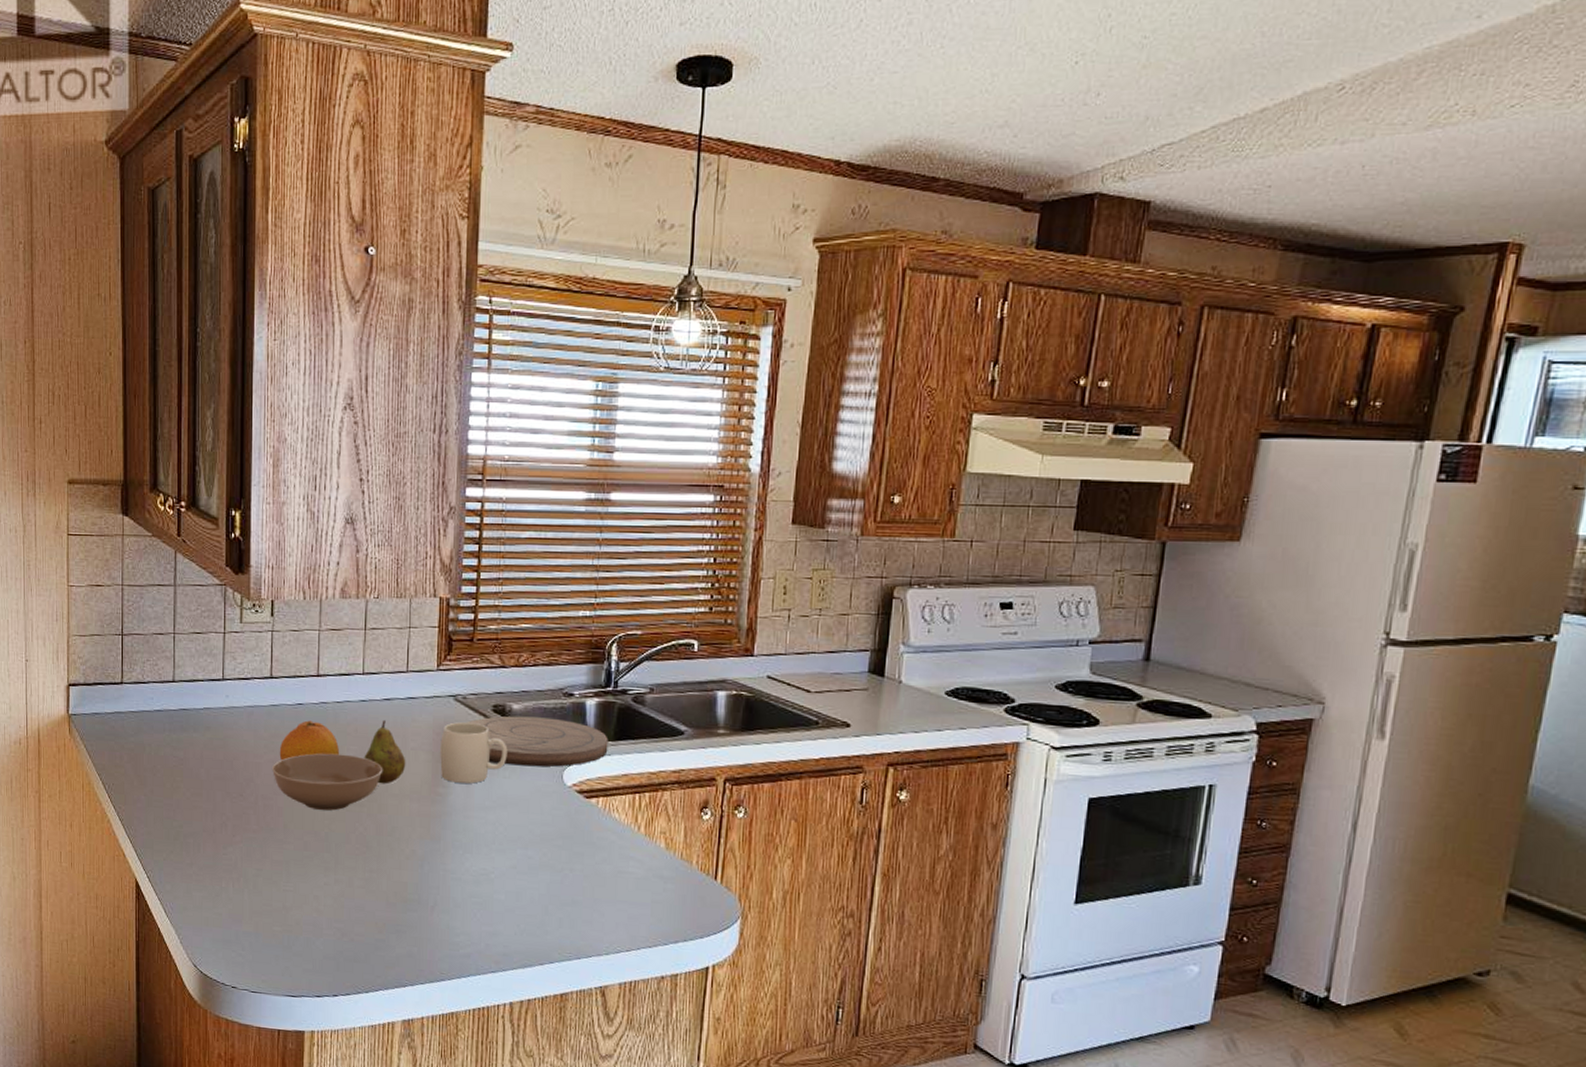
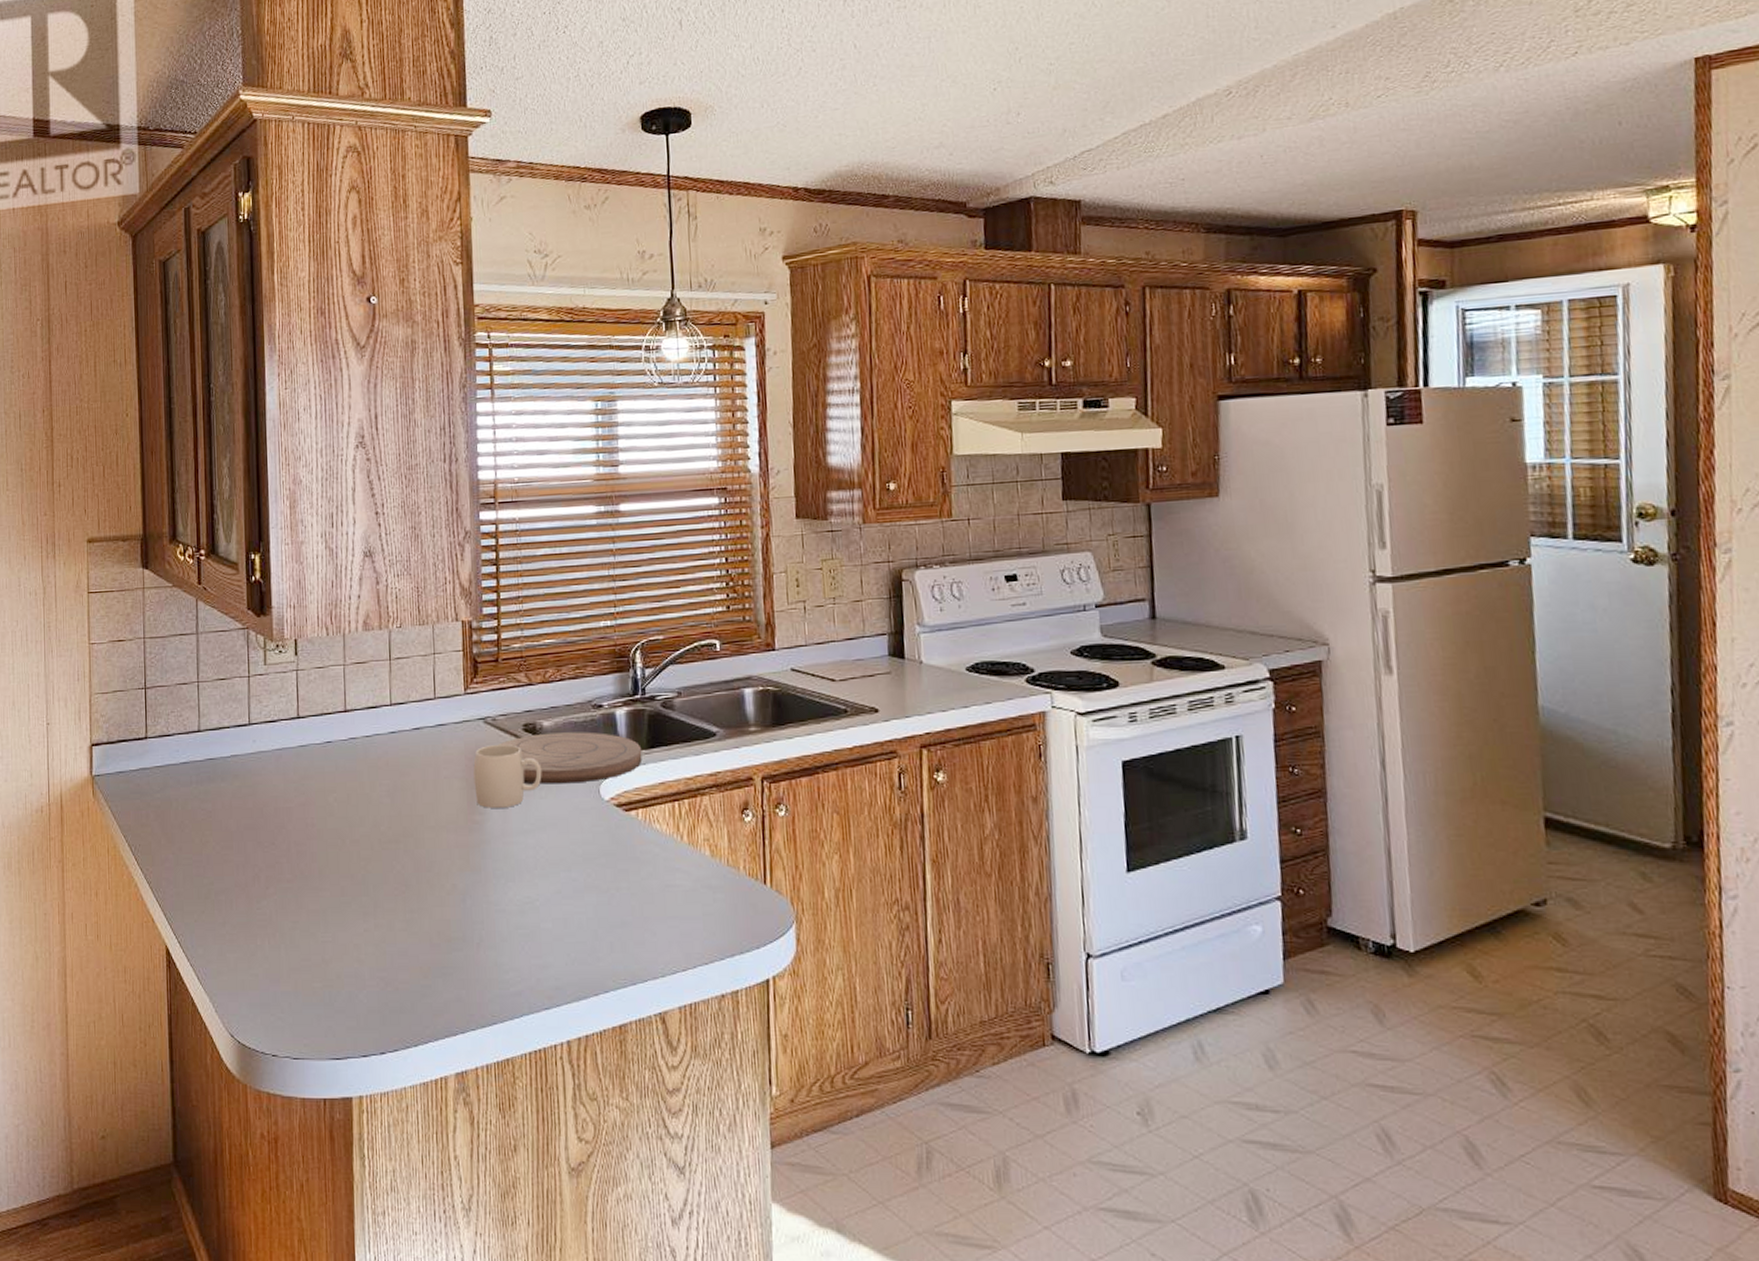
bowl: present [271,753,383,811] -> none [303,789,418,851]
fruit: present [279,720,340,761] -> none [310,758,372,803]
fruit: present [364,719,406,784] -> none [397,750,440,817]

